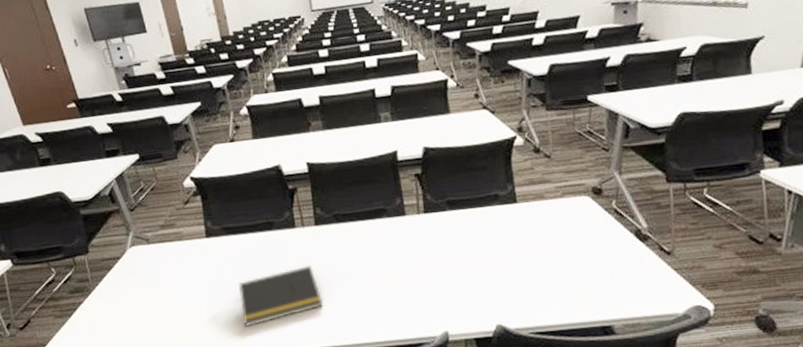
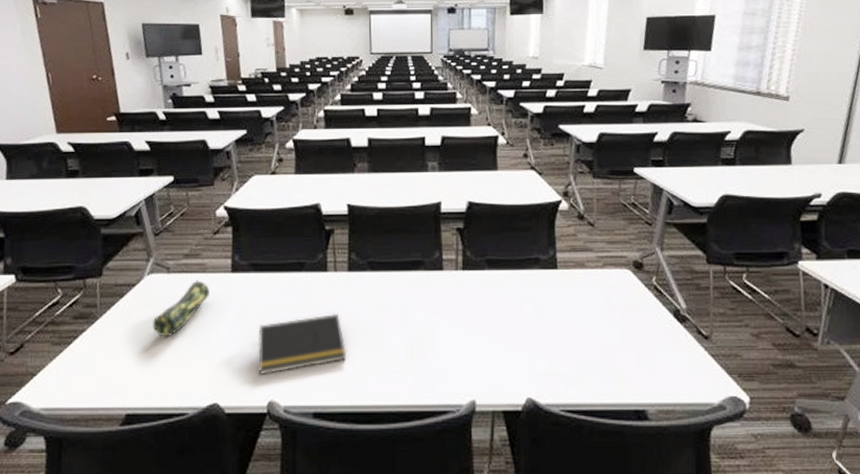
pencil case: none [141,248,189,302] -> present [152,280,210,337]

